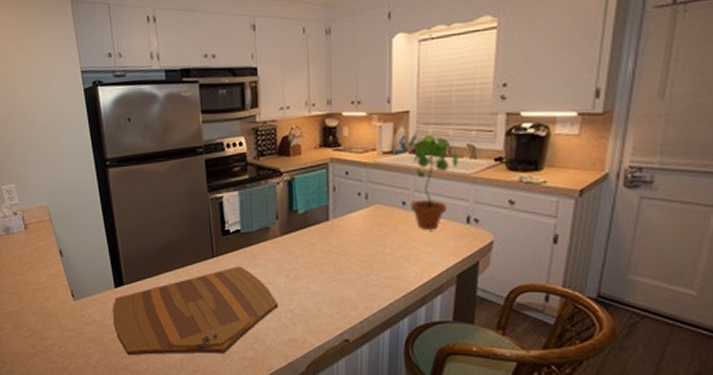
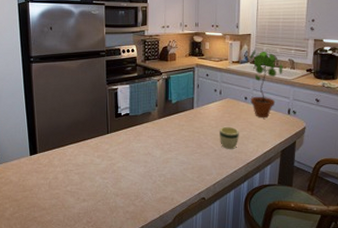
cutting board: present [113,266,279,356] -> none [27,141,155,210]
mug: none [367,243,395,274] -> present [220,126,239,149]

